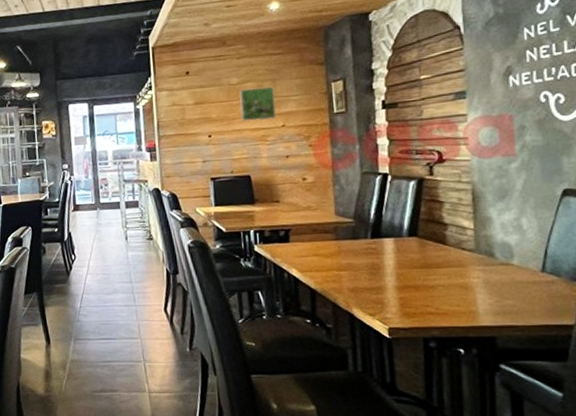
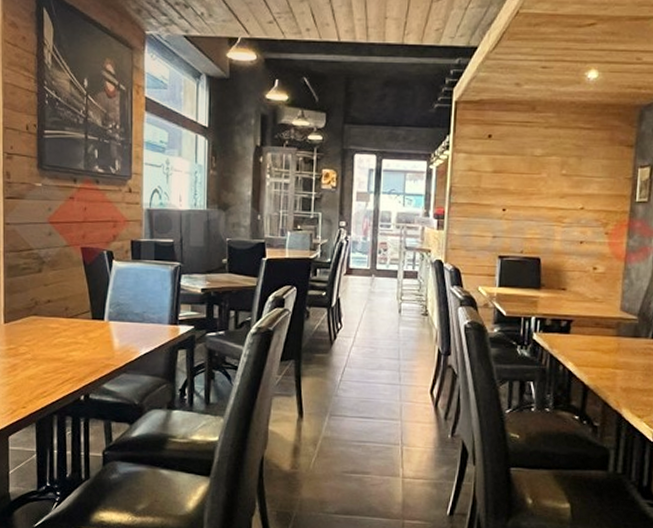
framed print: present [239,86,277,122] -> none [539,162,578,201]

